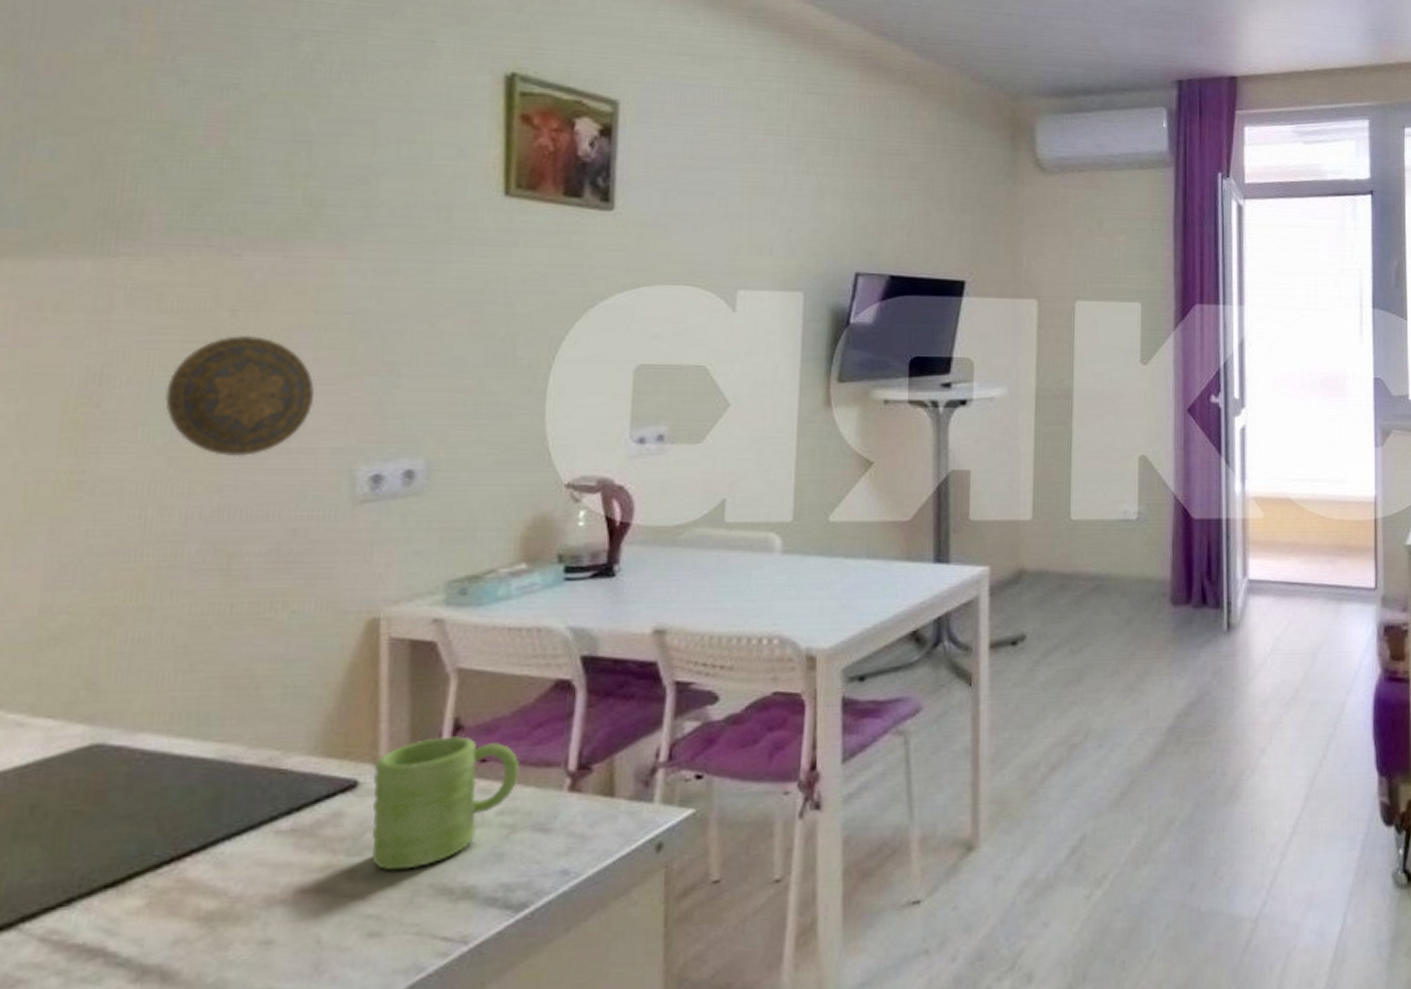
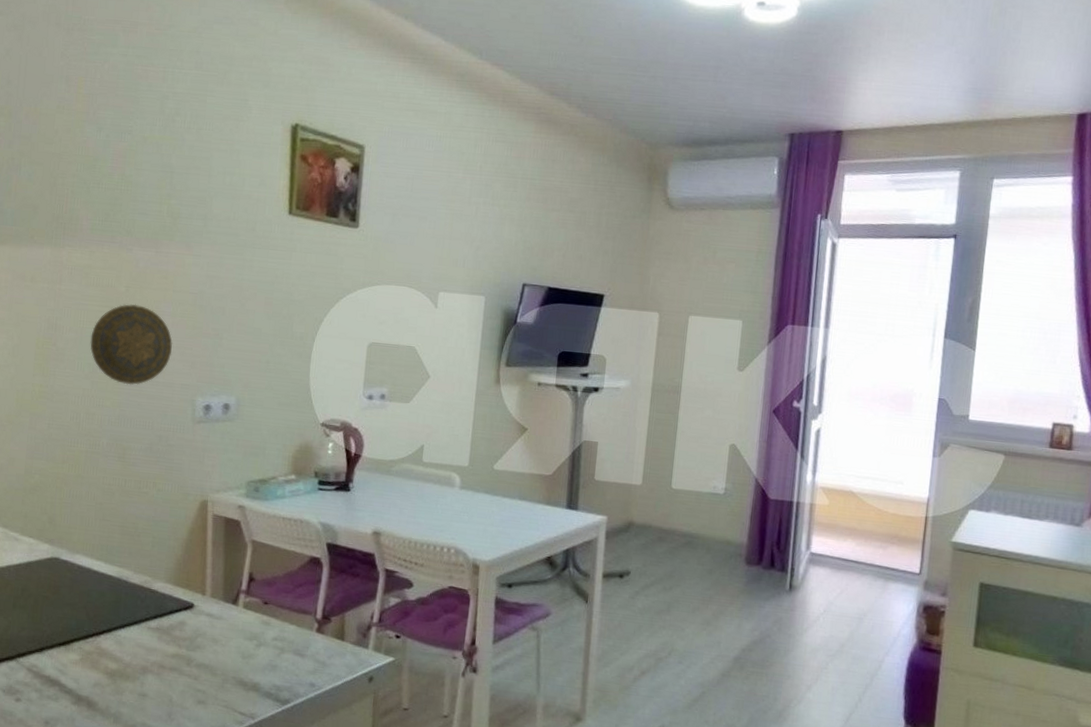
mug: present [372,736,520,871] -> none [201,583,287,666]

